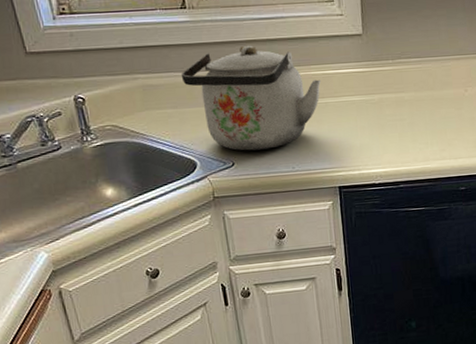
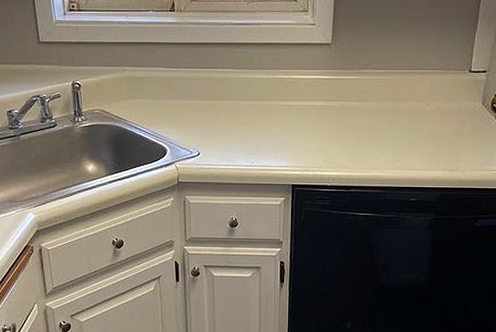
kettle: present [181,45,321,151] -> none [163,47,288,143]

